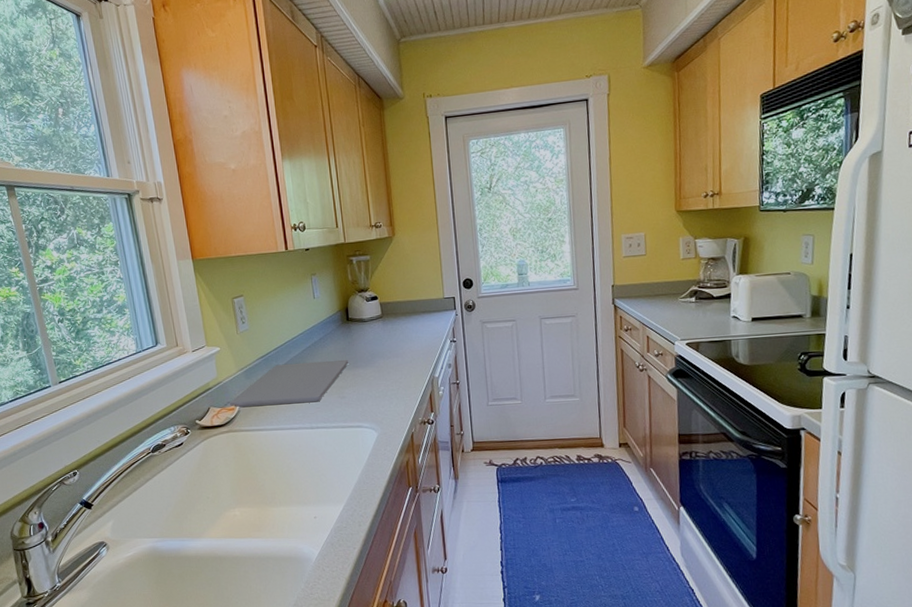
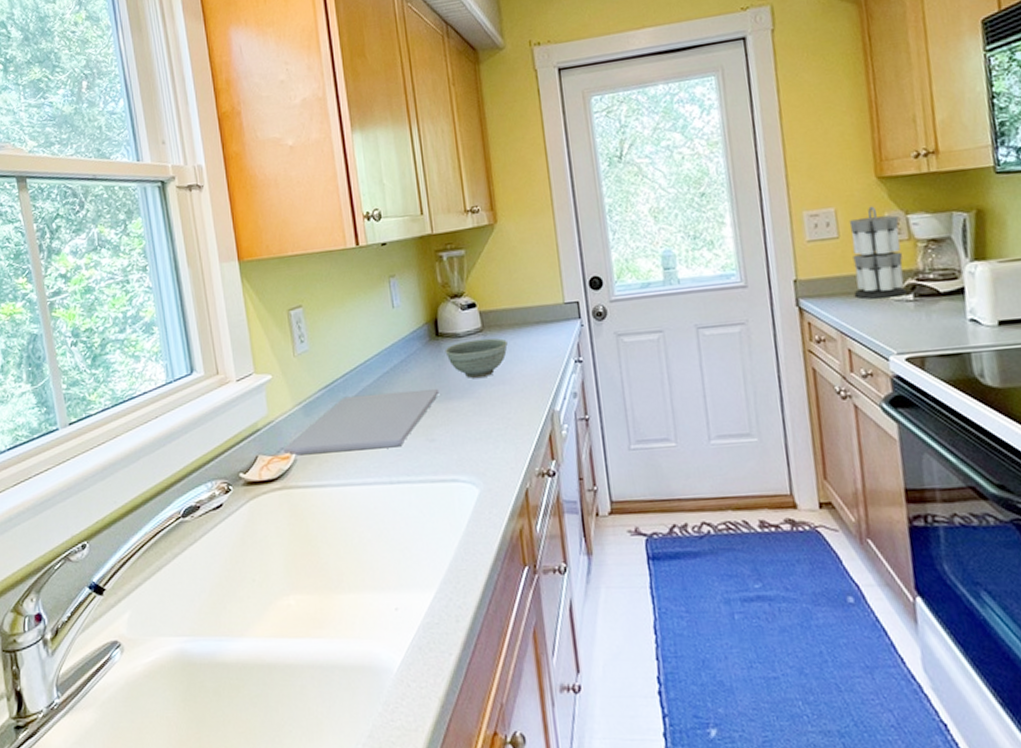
bowl: none [353,322,401,352] -> present [445,338,508,378]
spice rack: none [653,232,692,301] -> present [848,206,908,299]

